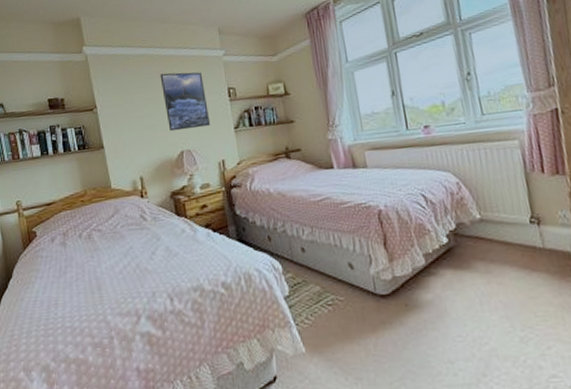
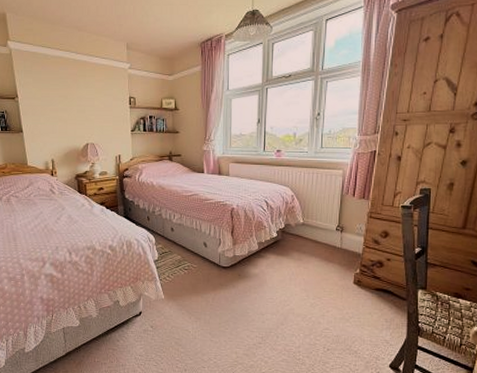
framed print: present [160,72,211,132] -> none [74,76,113,127]

